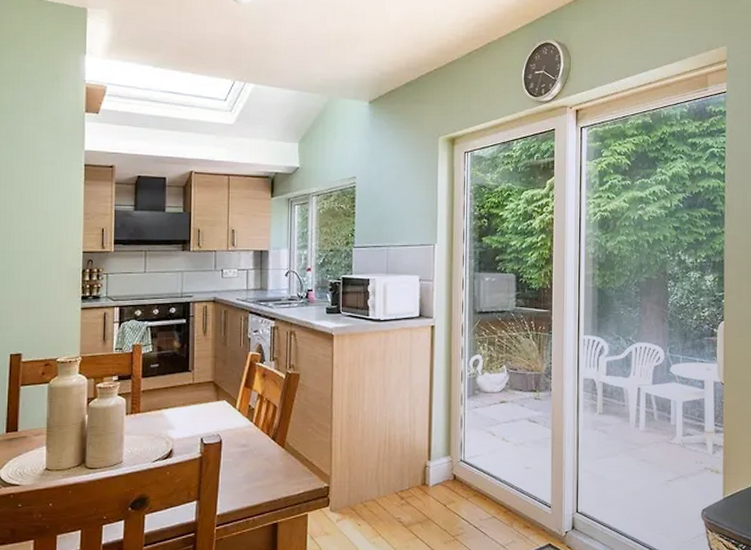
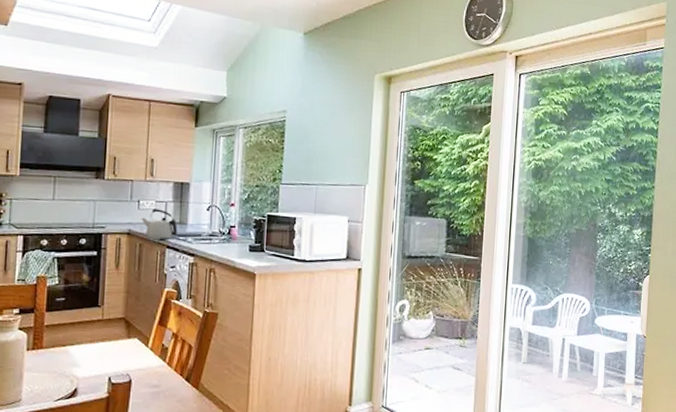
kettle: none [225,276,259,306] -> present [141,208,178,240]

